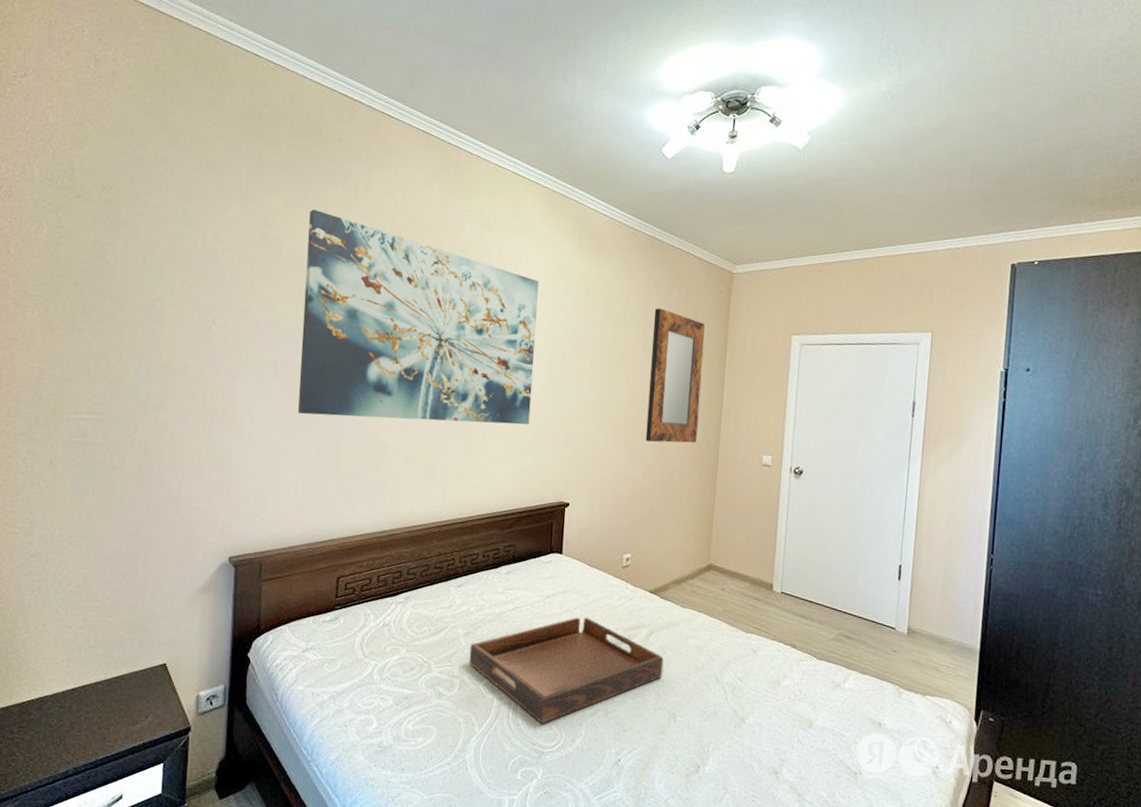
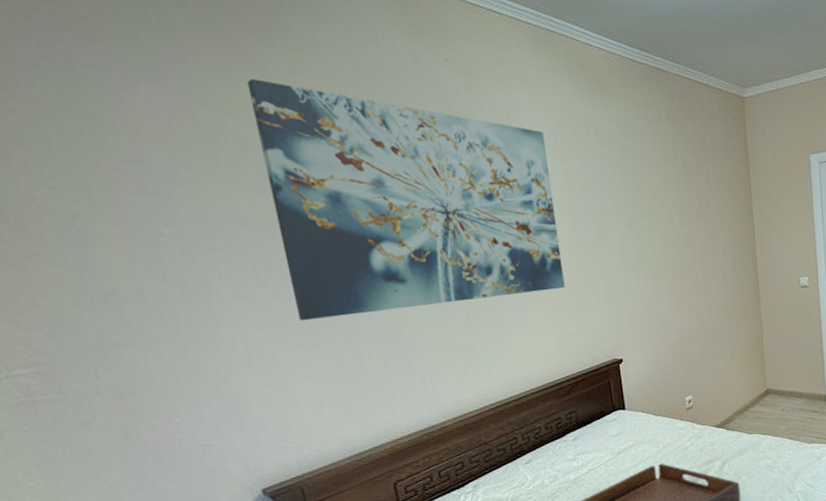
home mirror: present [645,308,705,443] -> none [671,144,736,284]

